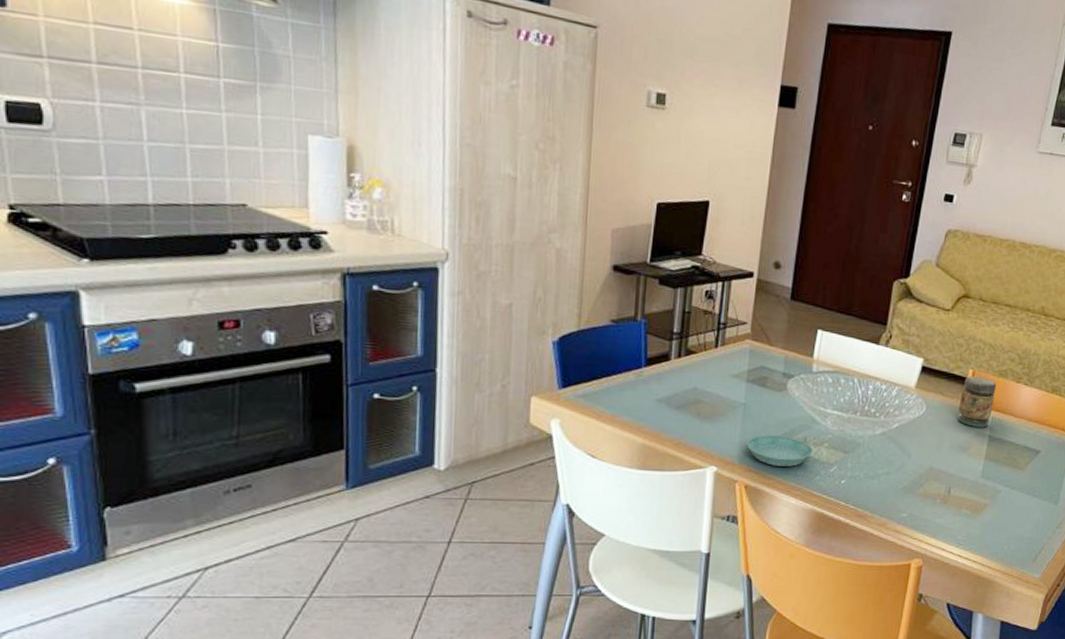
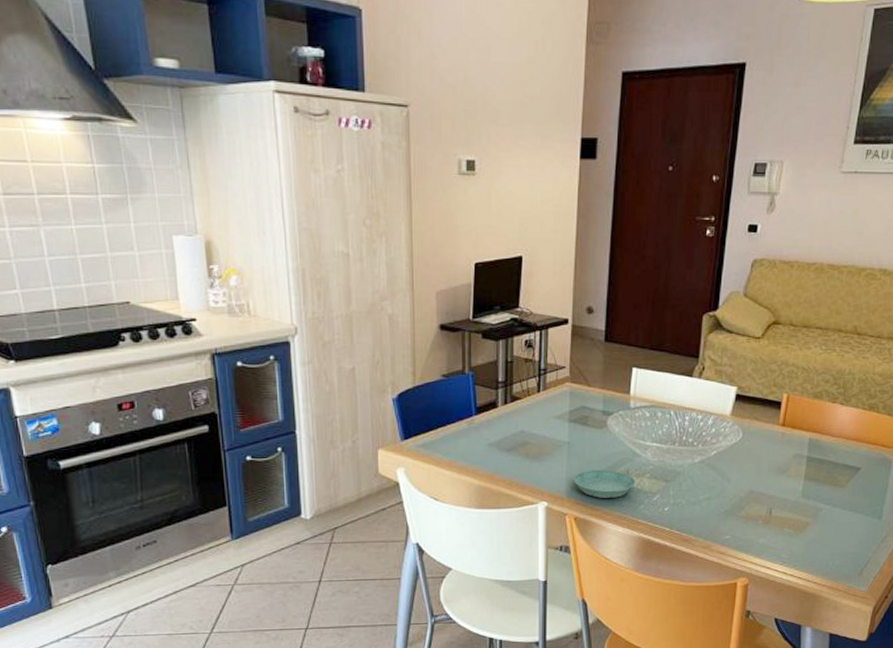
jar: present [957,376,997,428] -> none [774,400,812,449]

